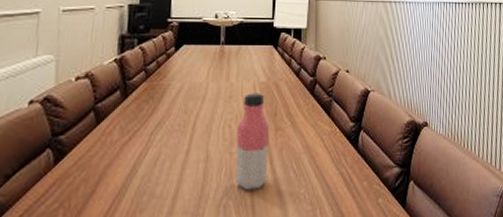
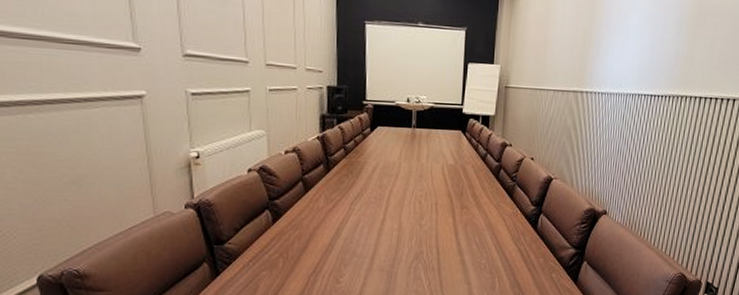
water bottle: present [235,93,269,191] -> none [424,174,455,257]

